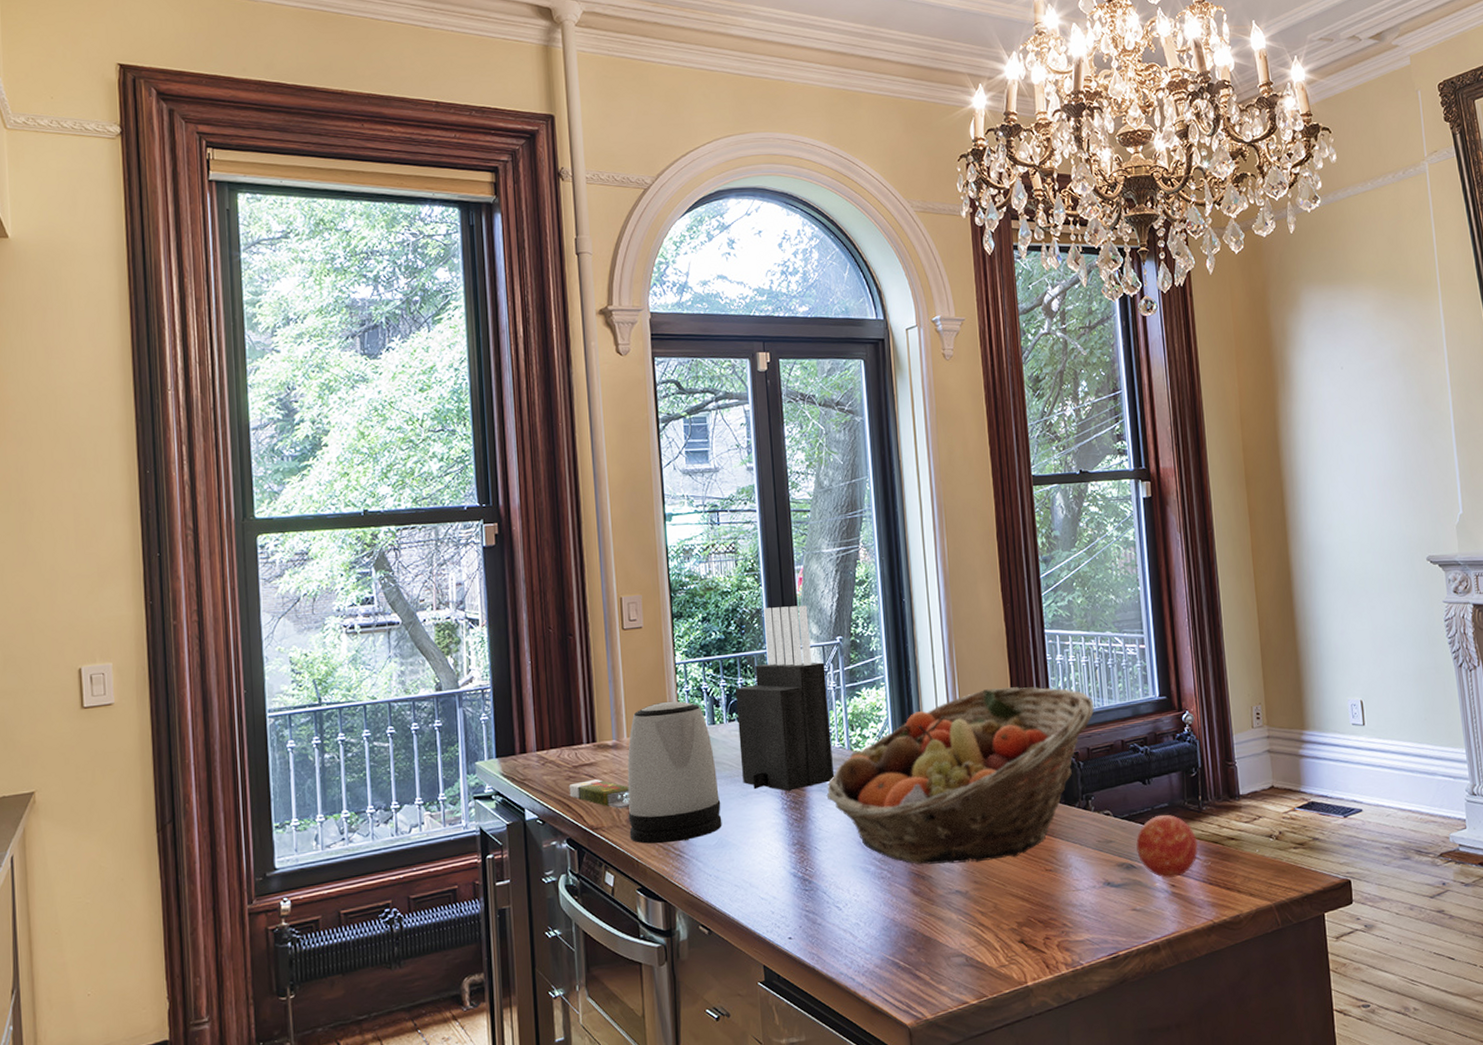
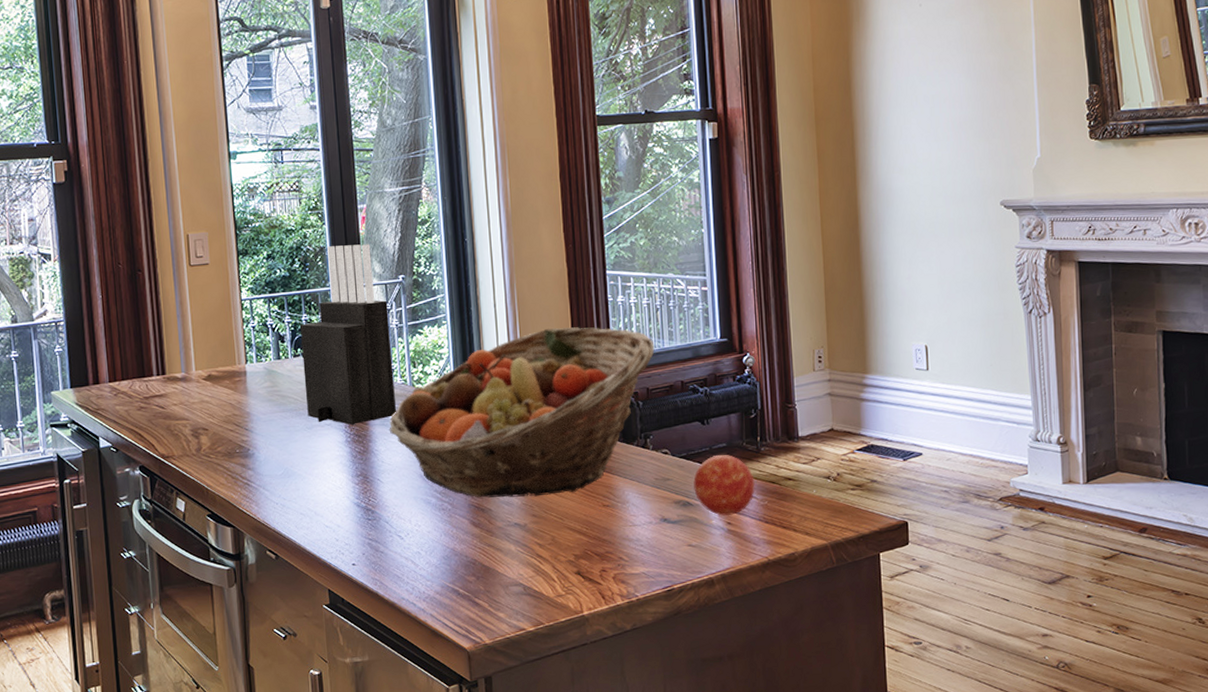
matchbox: present [569,779,630,809] -> none [140,410,199,439]
kettle: present [627,701,722,844] -> none [196,336,288,473]

